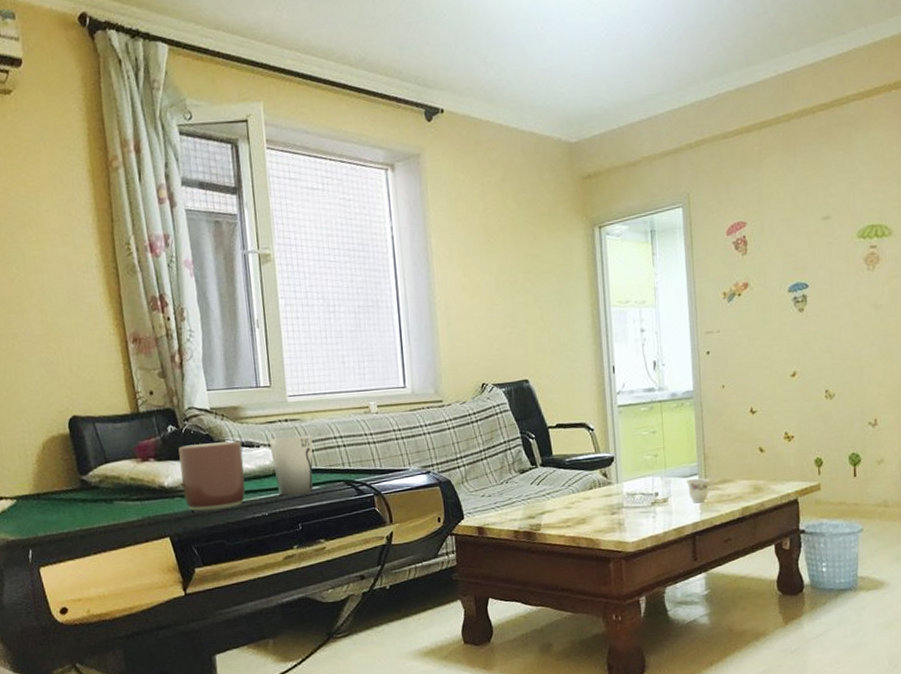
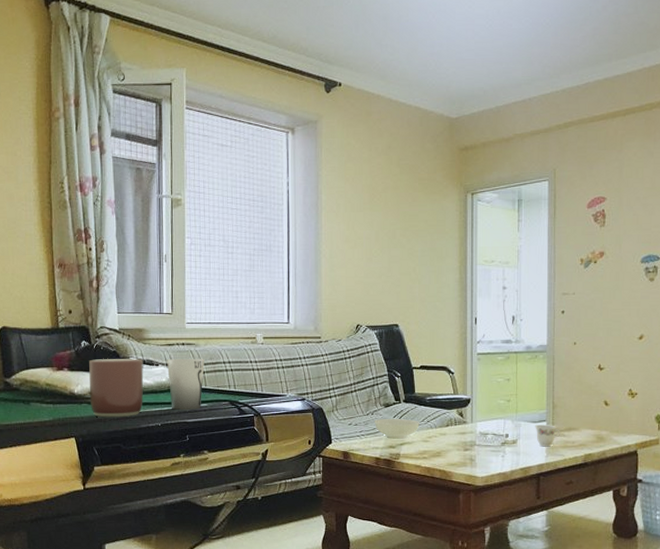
bowl: none [510,484,560,508] -> present [375,418,419,439]

